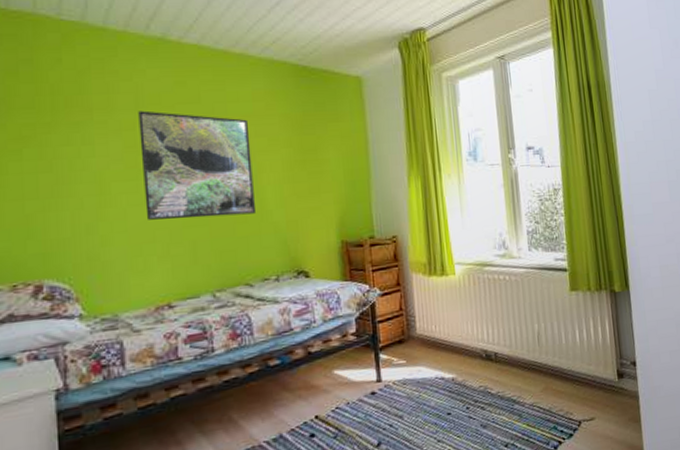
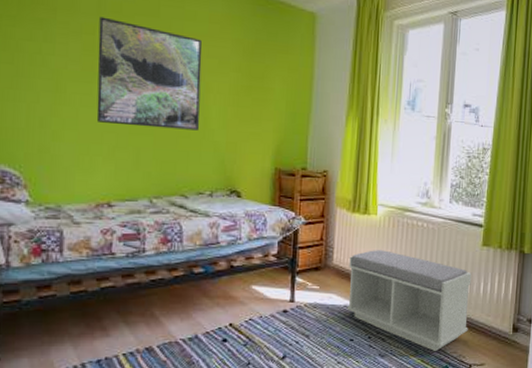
bench: none [433,311,571,413] -> present [346,250,472,351]

